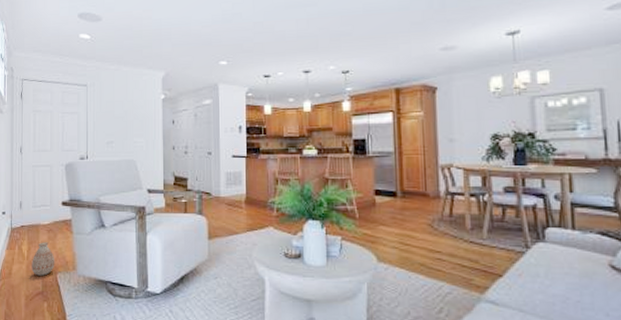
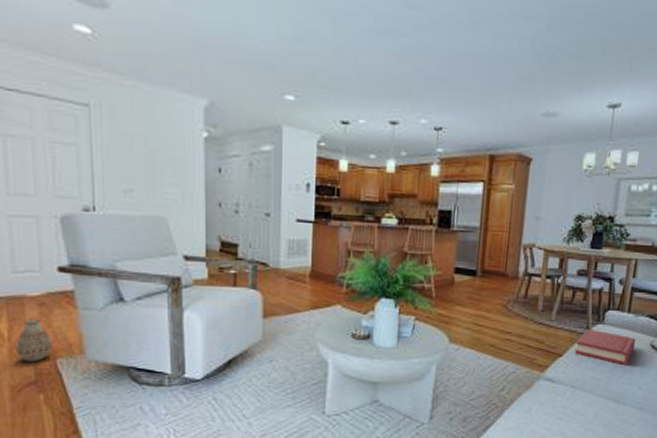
hardback book: none [516,247,590,289] -> present [575,328,636,366]

